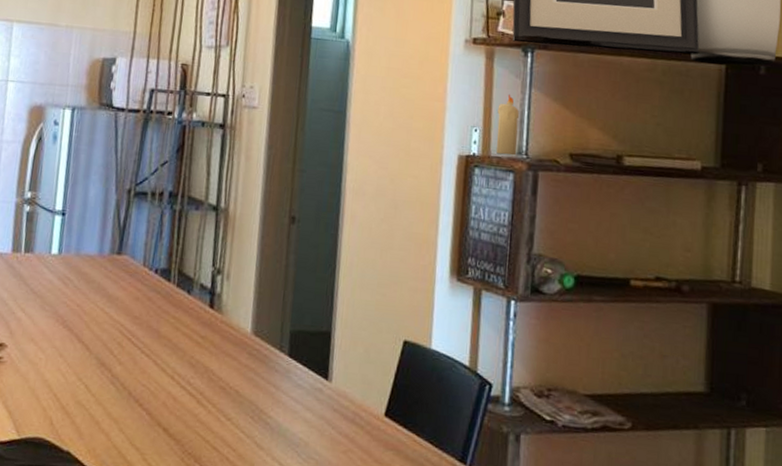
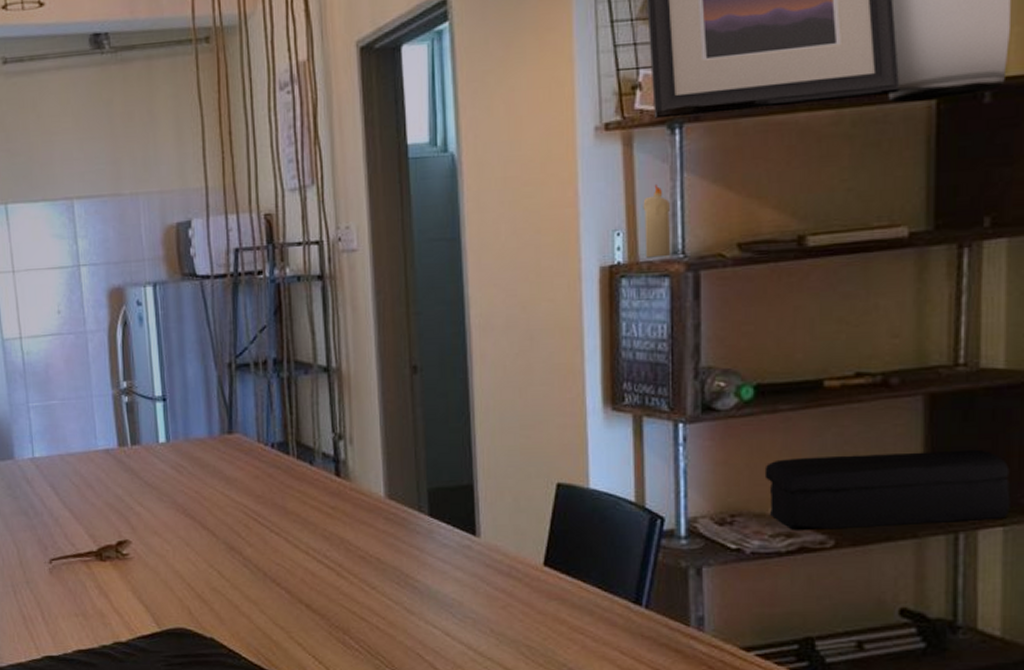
decorative box: none [579,344,772,421] -> present [766,449,1011,531]

